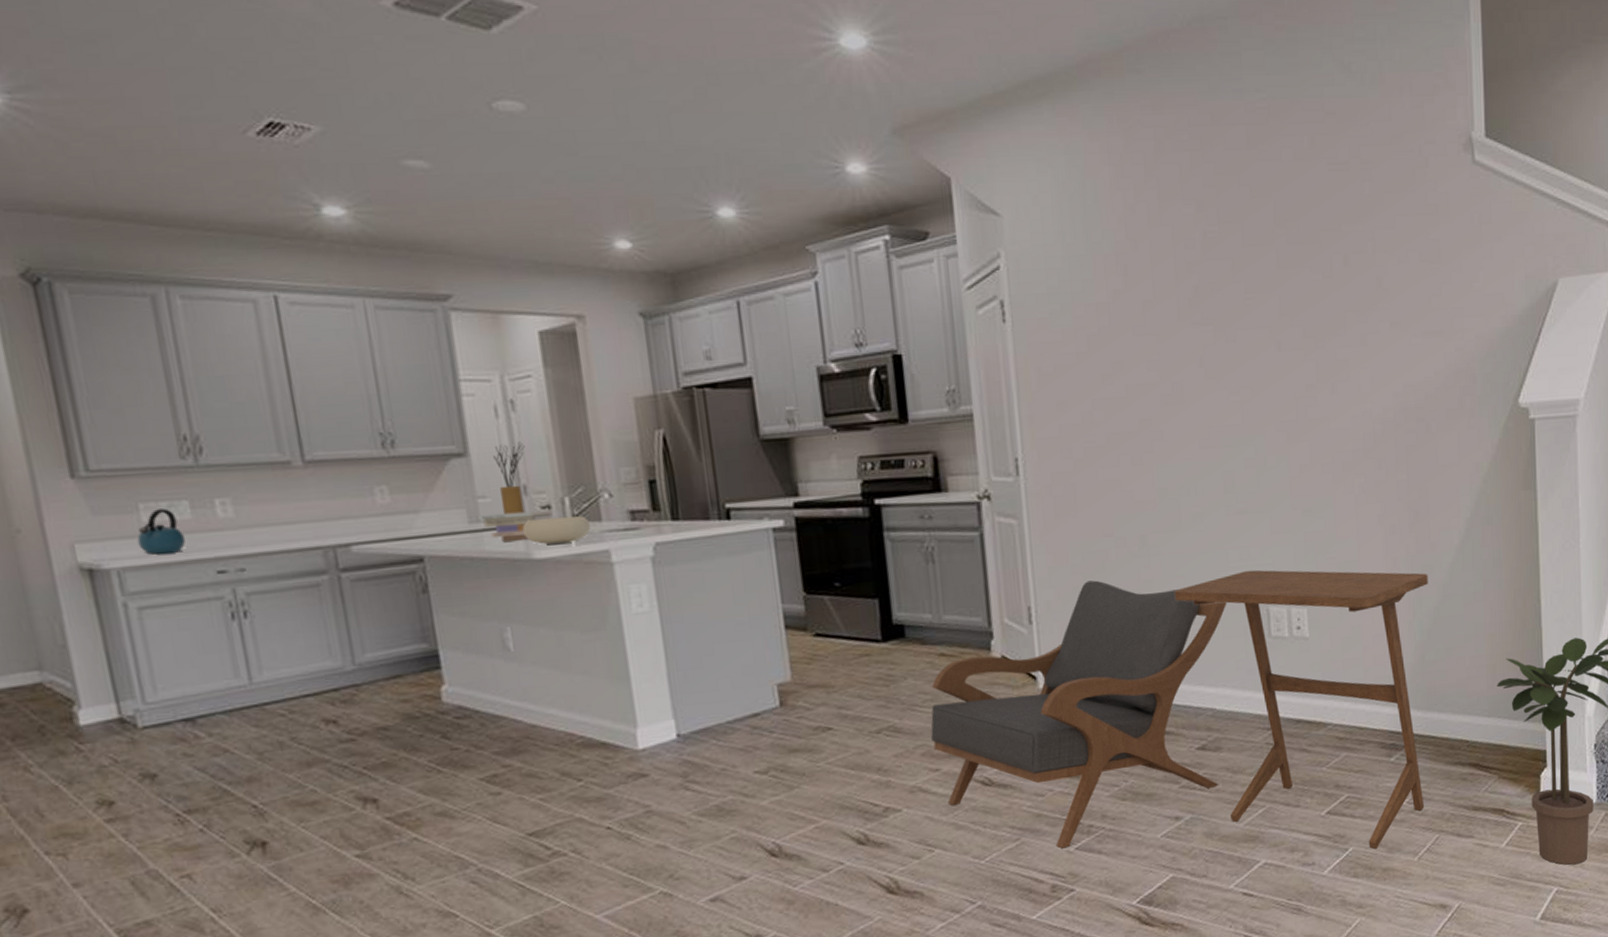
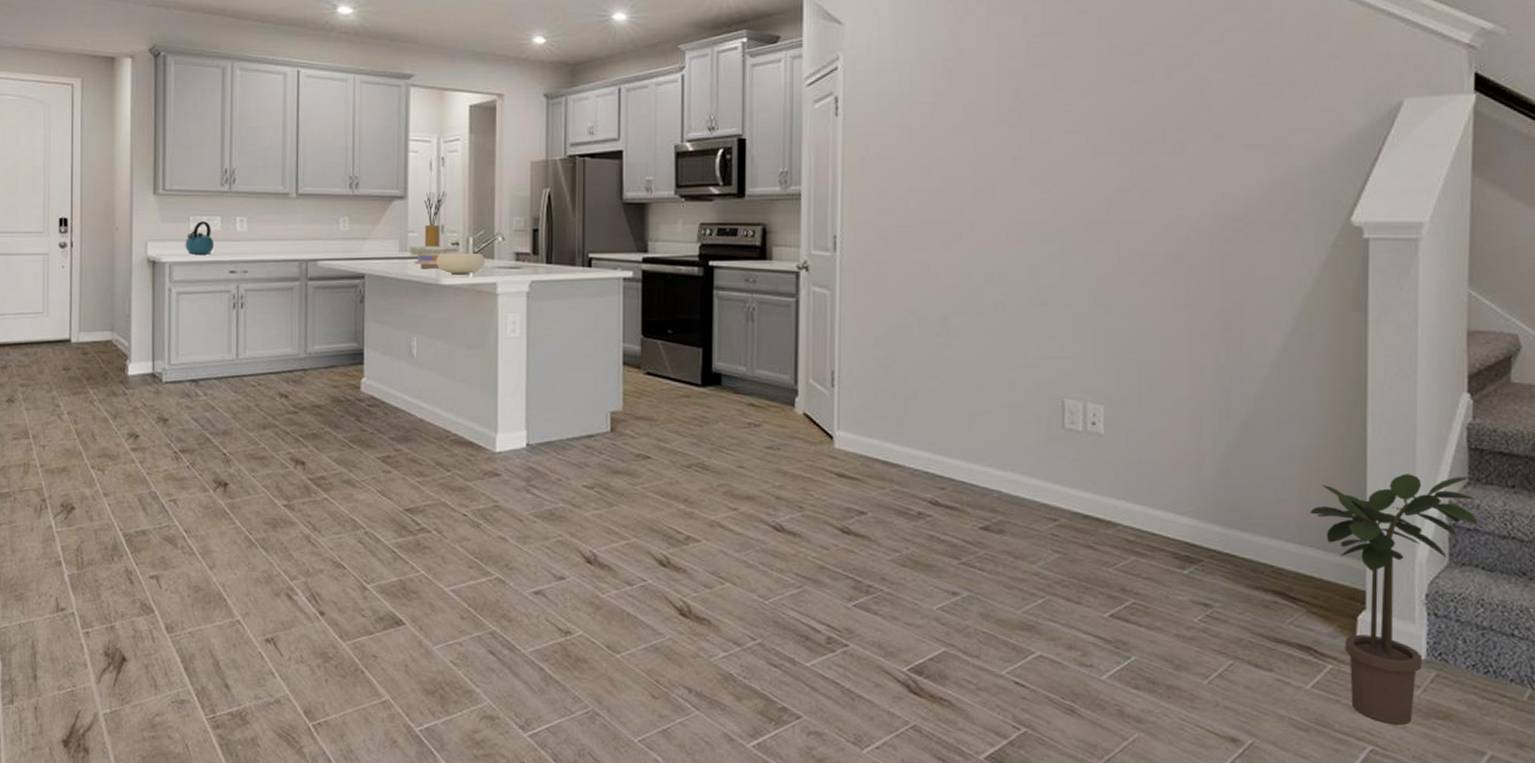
armchair: present [931,580,1227,849] -> none [734,353,1022,603]
side table: present [1174,569,1428,850] -> none [970,361,1238,664]

